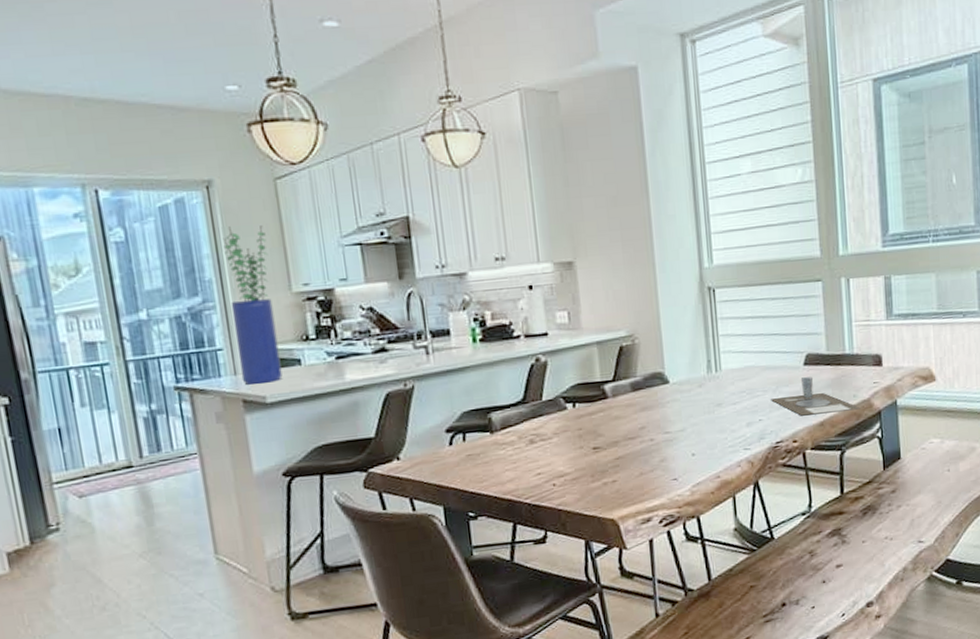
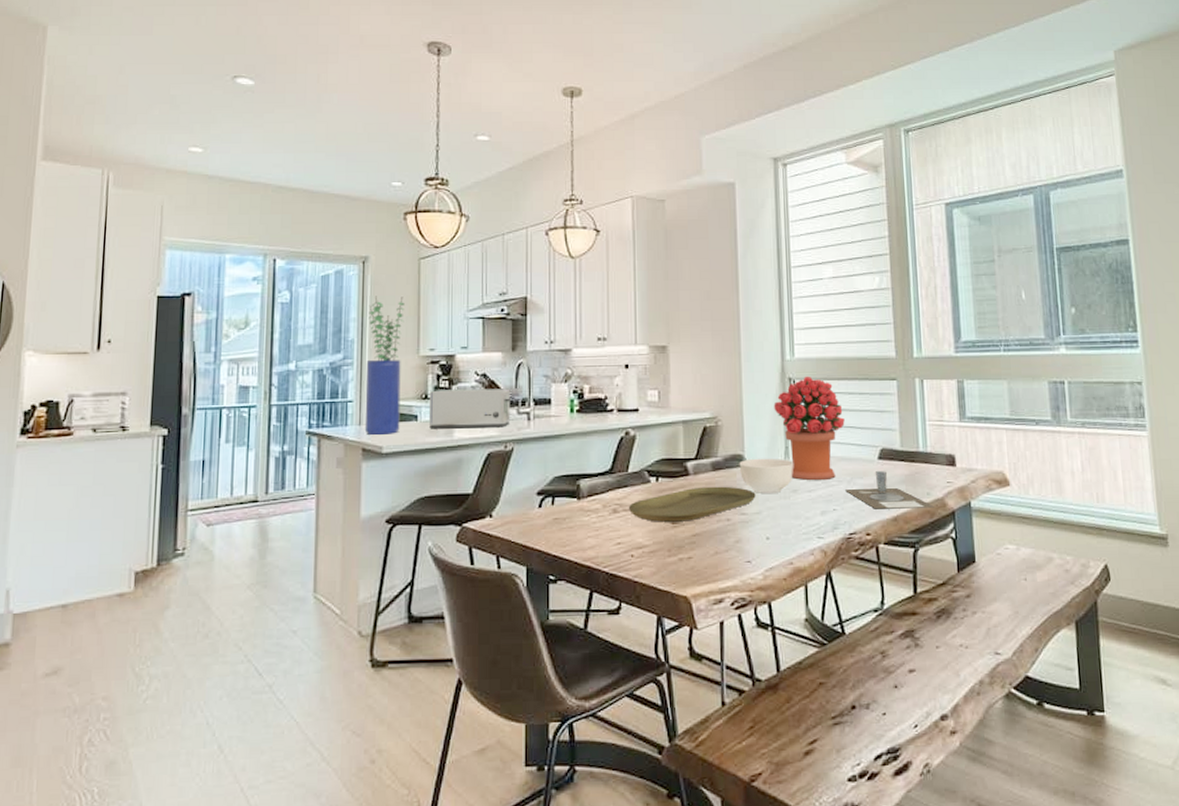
toaster: none [310,321,407,373] -> present [428,388,512,429]
placemat: none [546,406,679,449] -> present [629,486,756,522]
bowl: none [659,373,718,411] -> present [739,458,794,494]
bouquet: none [693,283,769,393] -> present [774,376,845,480]

